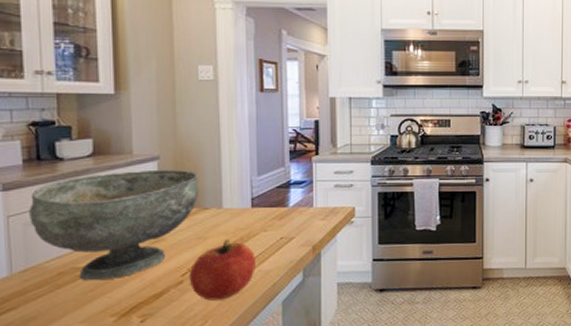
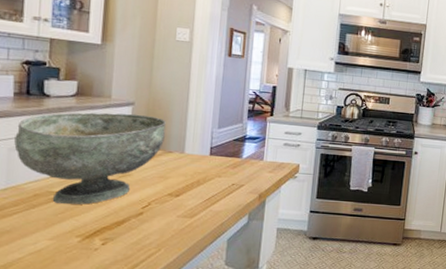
apple: present [188,239,256,300] -> none [148,181,209,232]

